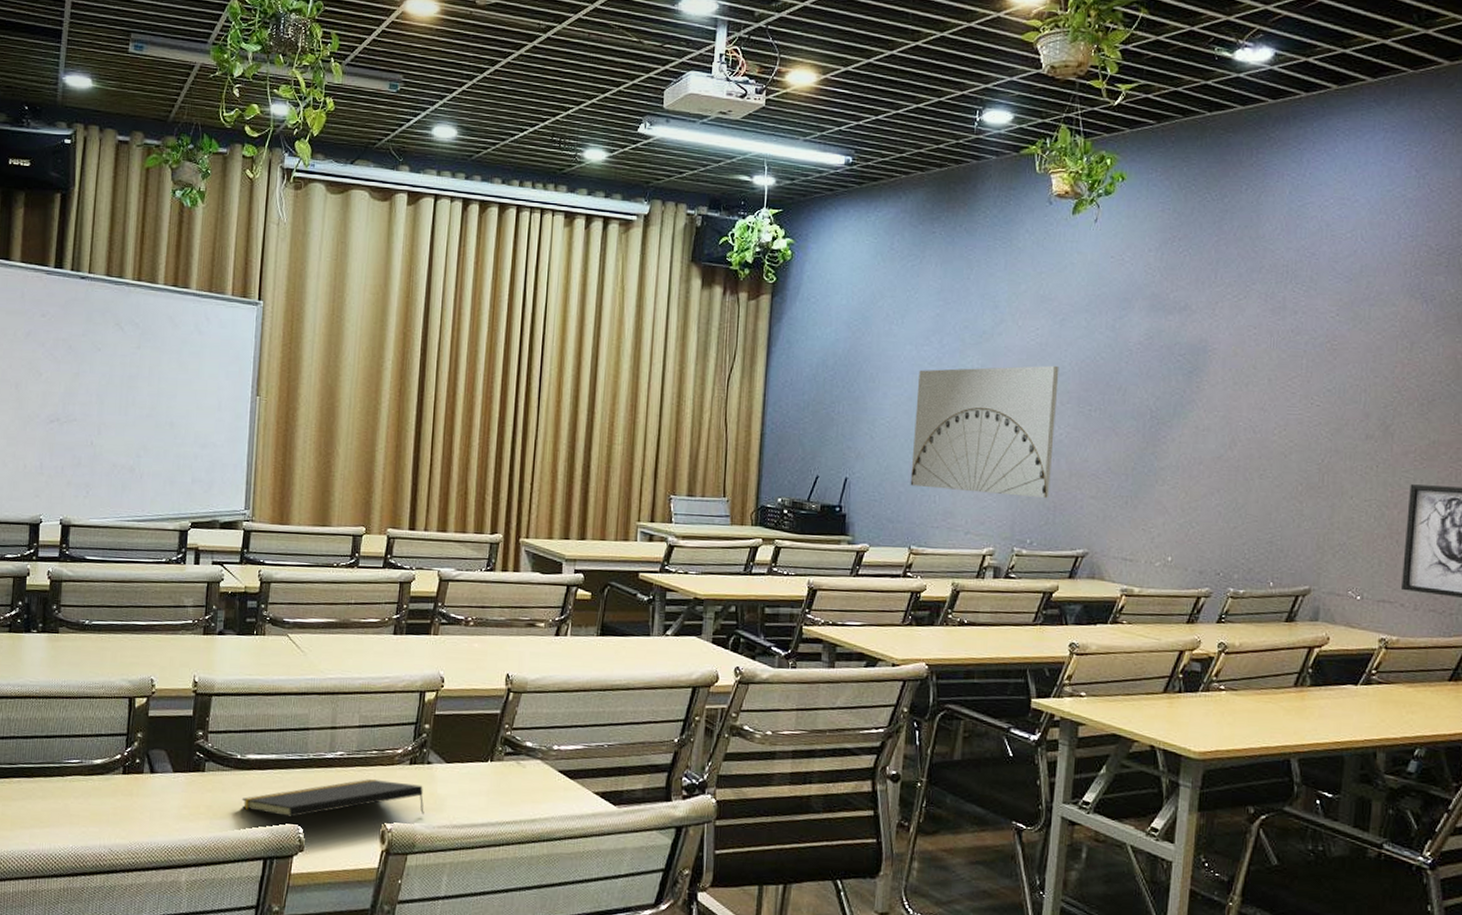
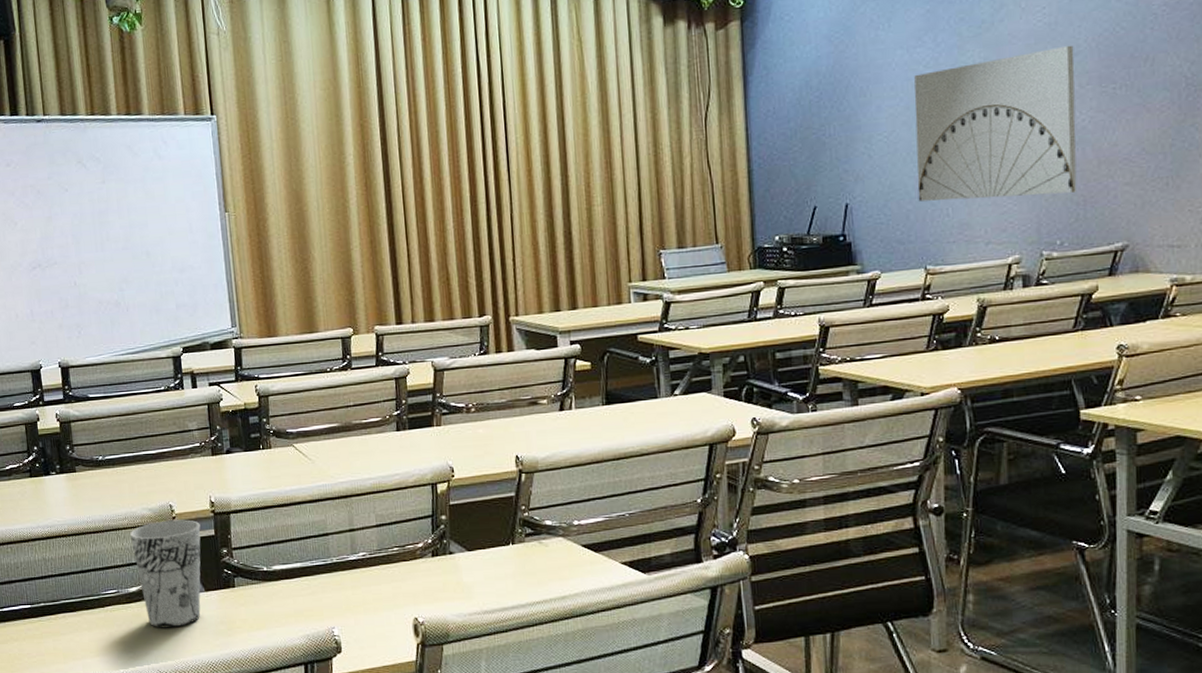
cup: none [104,694,179,807] -> present [130,519,201,628]
notepad: present [241,779,424,818] -> none [274,575,453,622]

